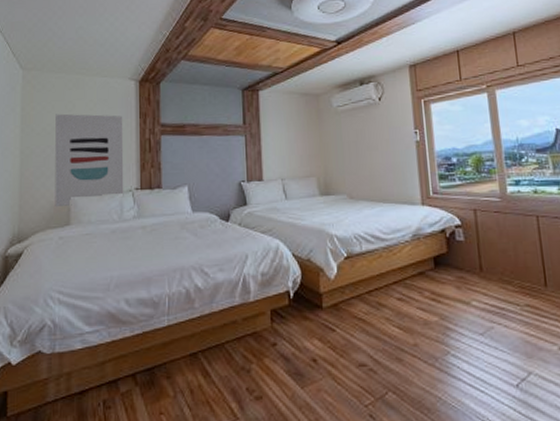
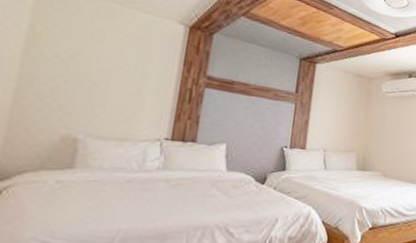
wall art: present [55,113,124,208] -> none [56,41,164,147]

